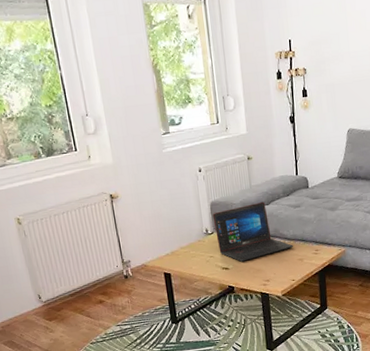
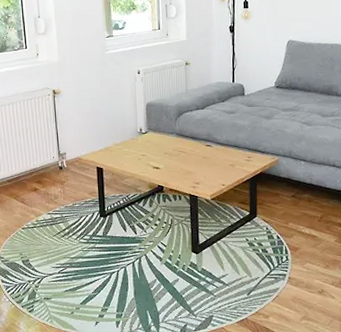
laptop: present [212,201,294,262] -> none [147,105,226,162]

